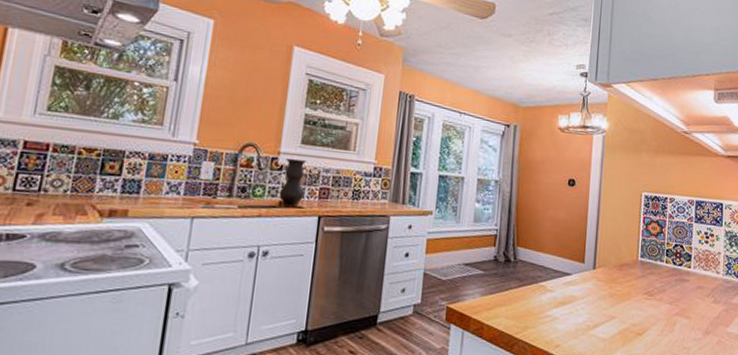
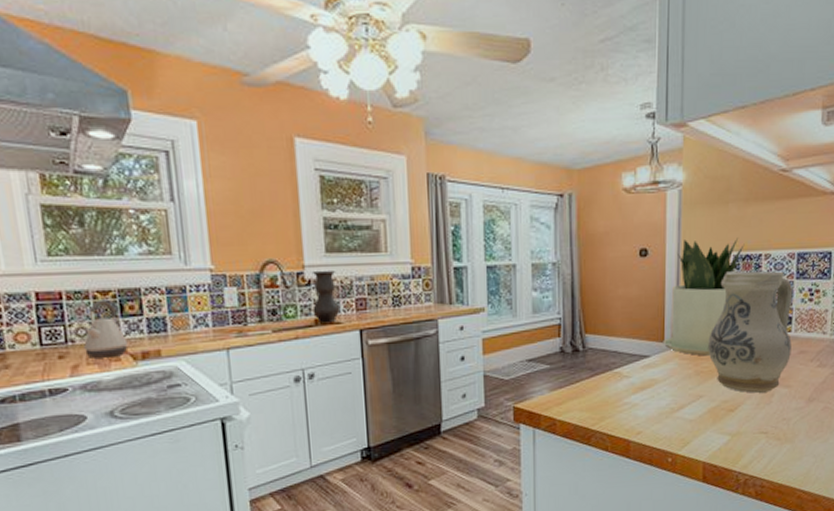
kettle: none [53,156,99,211] -> present [82,299,128,358]
planter: none [583,177,654,281] -> present [663,238,745,356]
ceramic pitcher: none [621,208,692,321] -> present [708,270,793,393]

